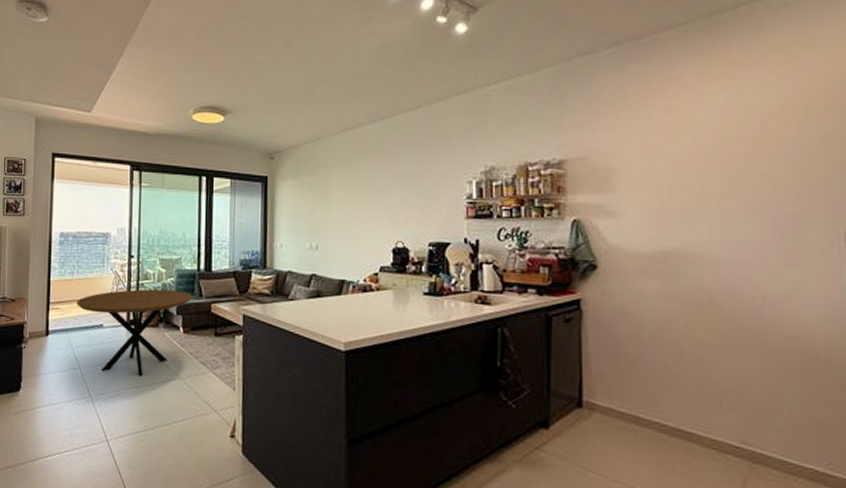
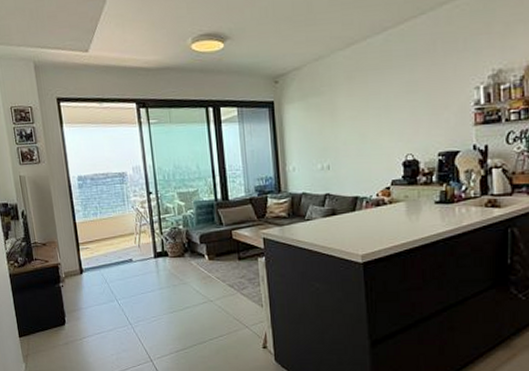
dining table: present [76,289,192,376] -> none [104,221,213,302]

